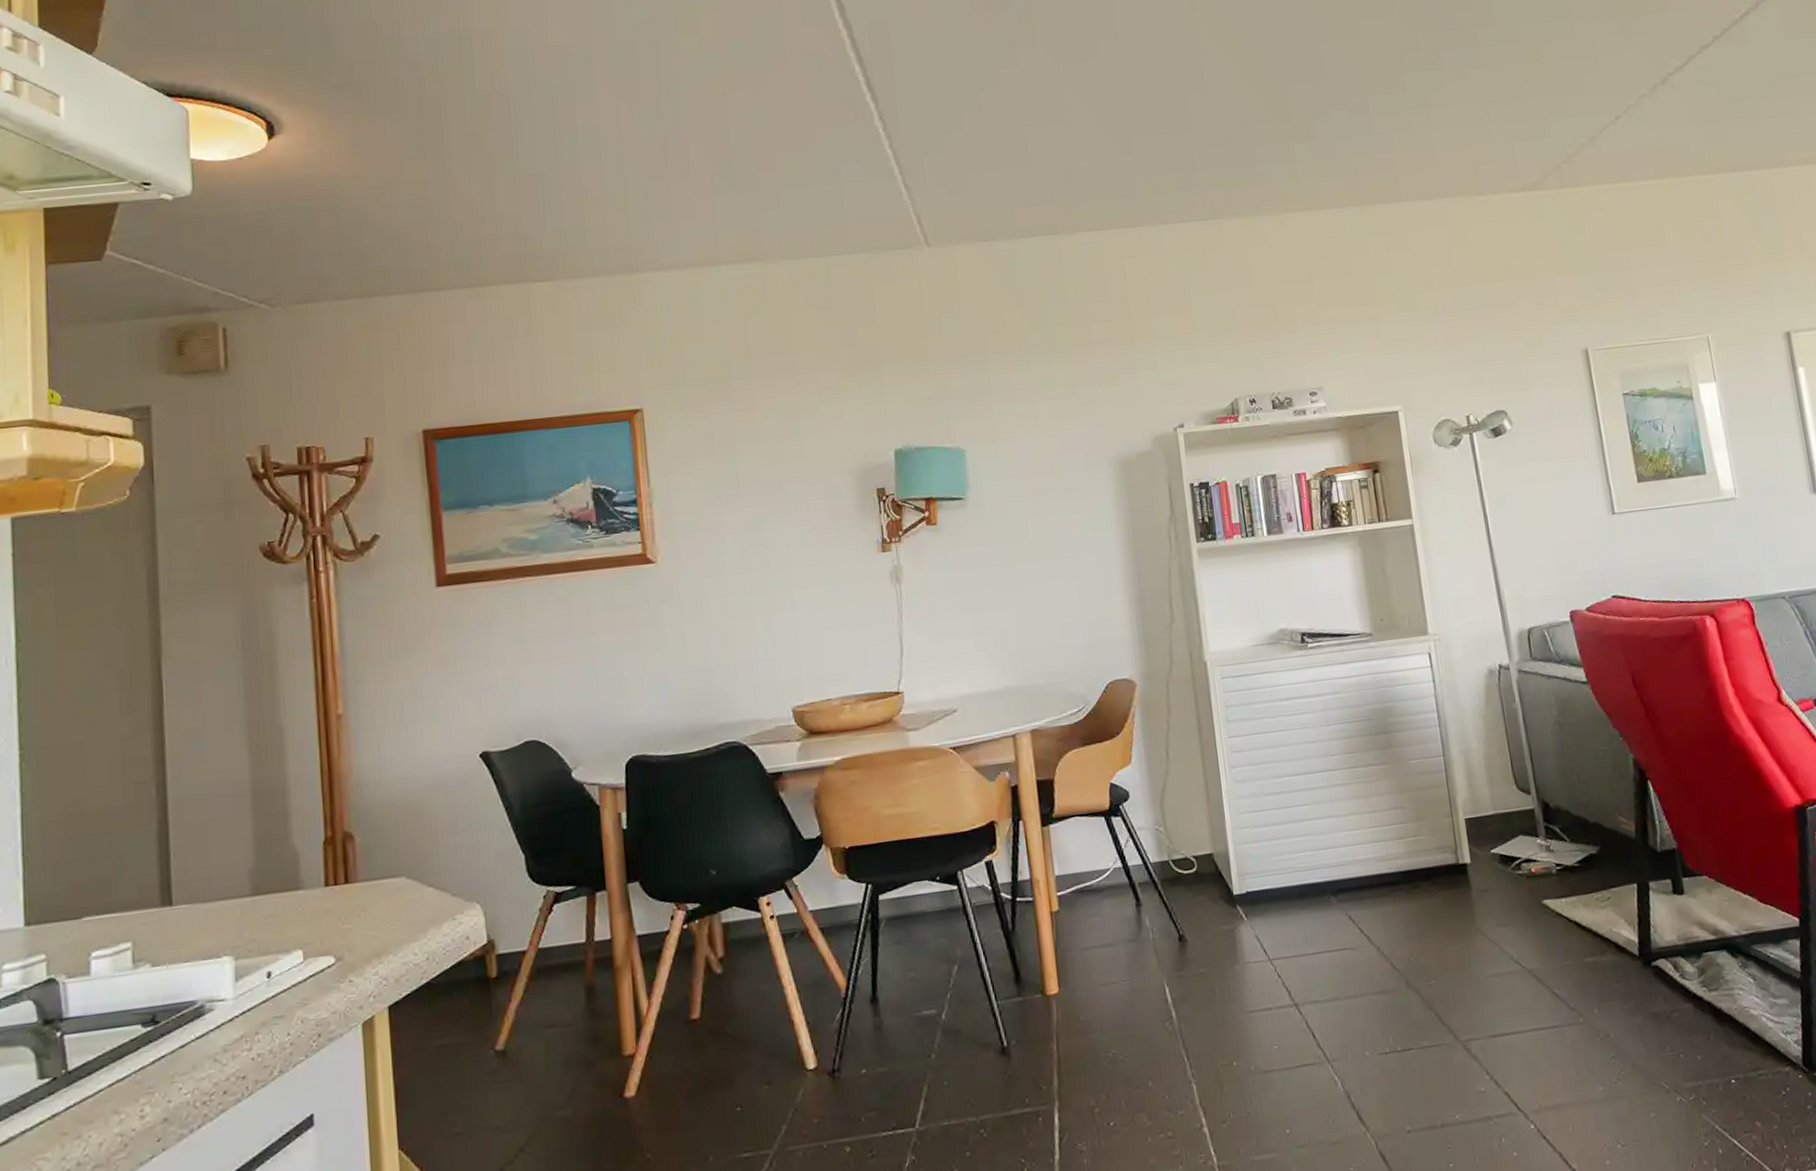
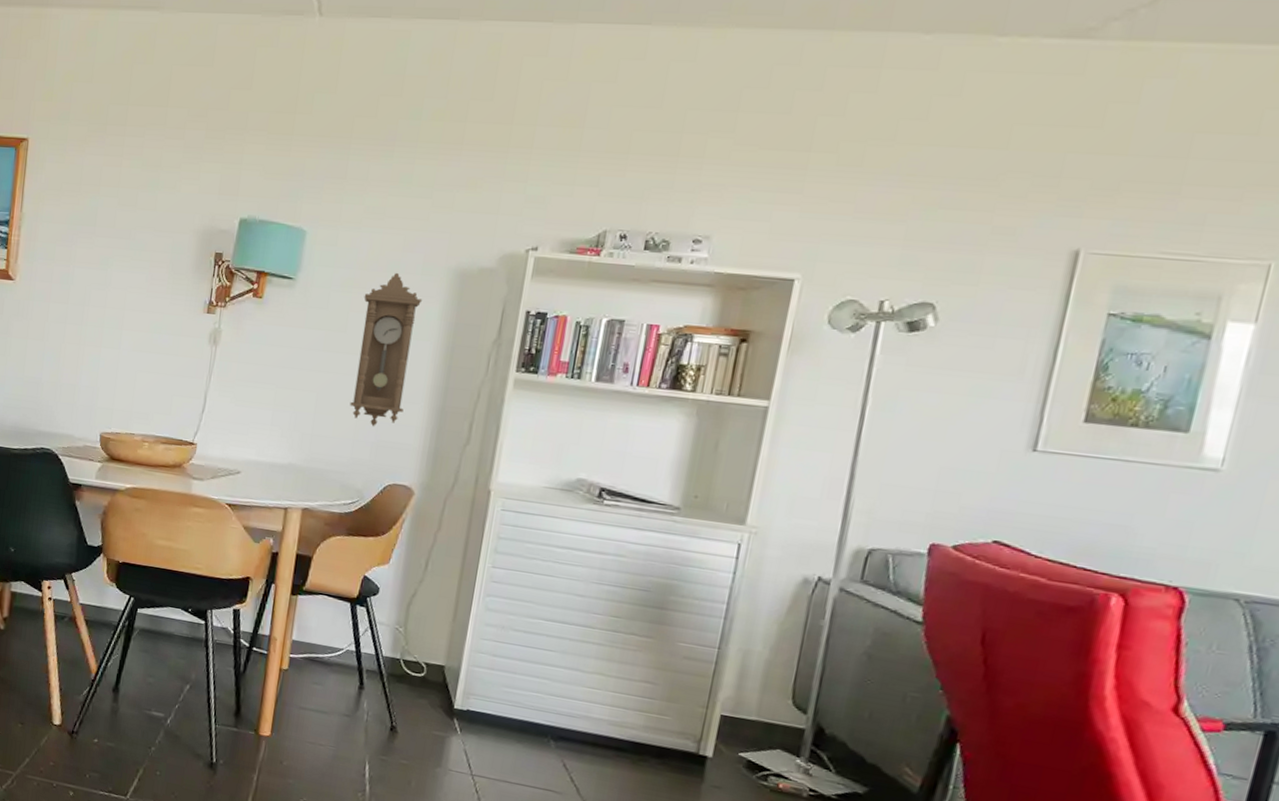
pendulum clock: none [1037,472,1104,628] -> present [349,272,423,427]

